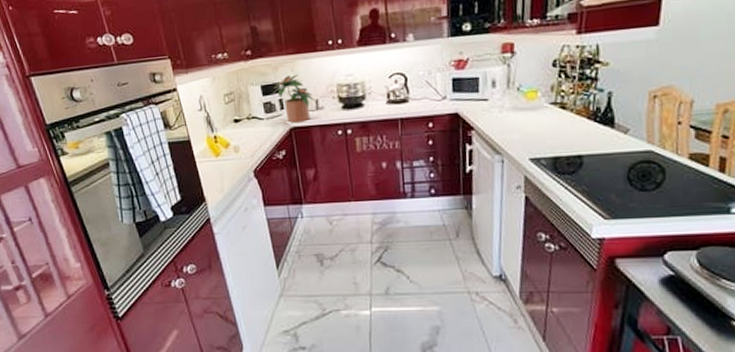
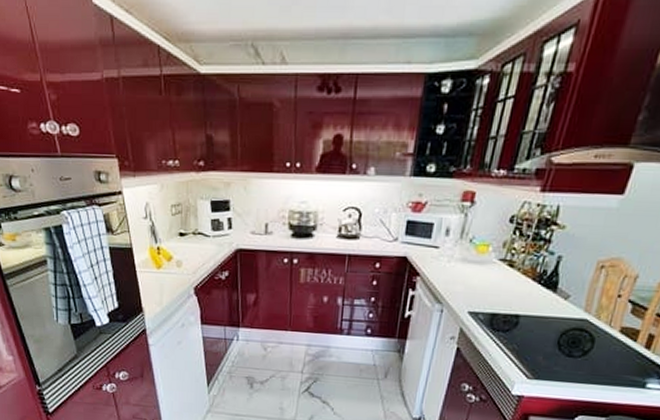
potted plant: present [272,75,315,124] -> none [221,194,265,246]

